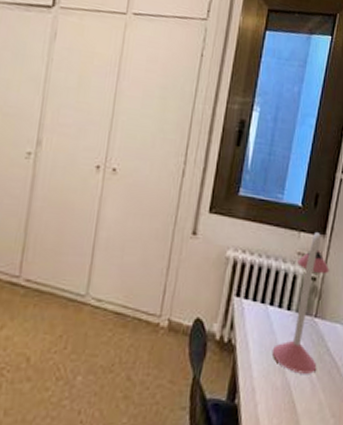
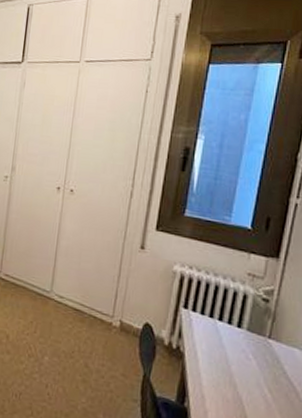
desk lamp: present [272,233,330,374] -> none [221,255,285,393]

